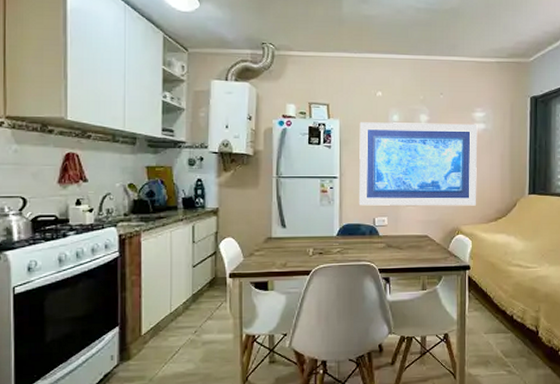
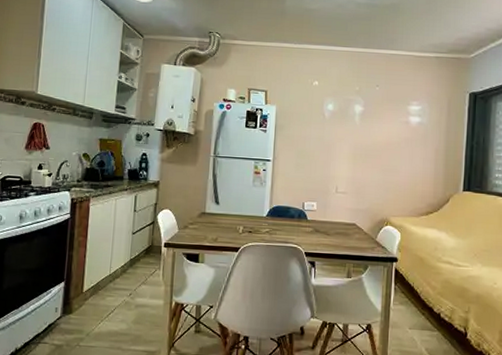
wall art: present [358,122,478,206] -> none [289,109,413,198]

